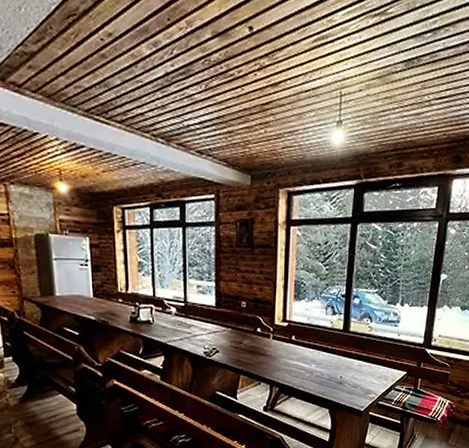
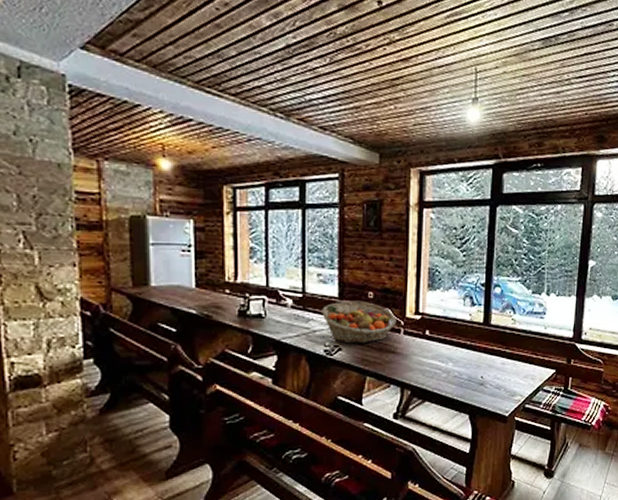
fruit basket: none [201,309,266,347] -> present [321,300,397,344]

